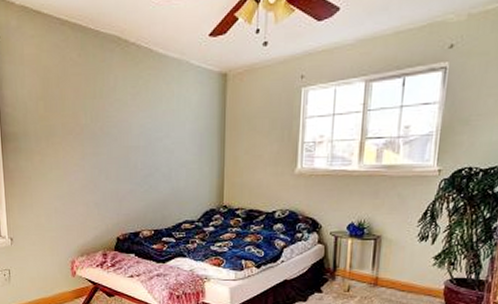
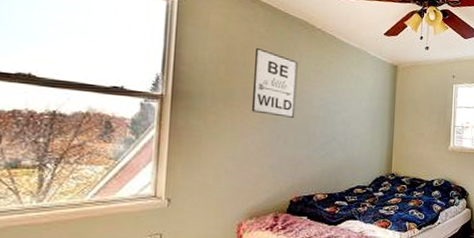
wall art: none [70,76,115,151] -> present [251,47,298,118]

